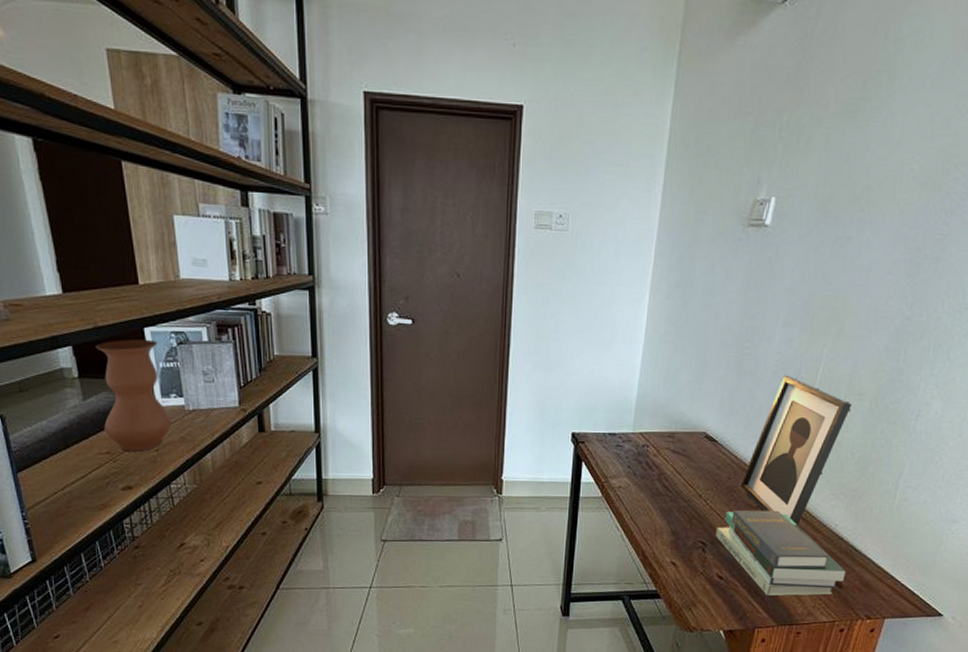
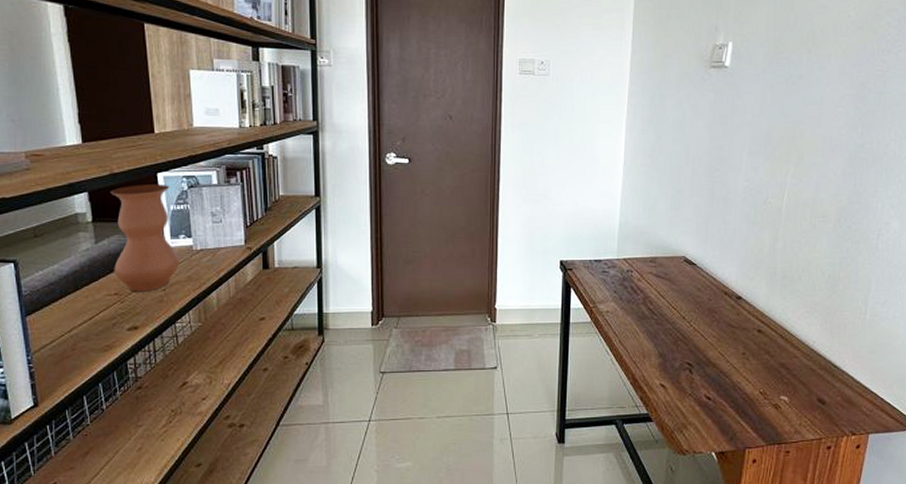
books: present [715,510,846,596] -> none [701,330,827,415]
picture frame: present [740,375,853,525] -> none [721,200,818,343]

